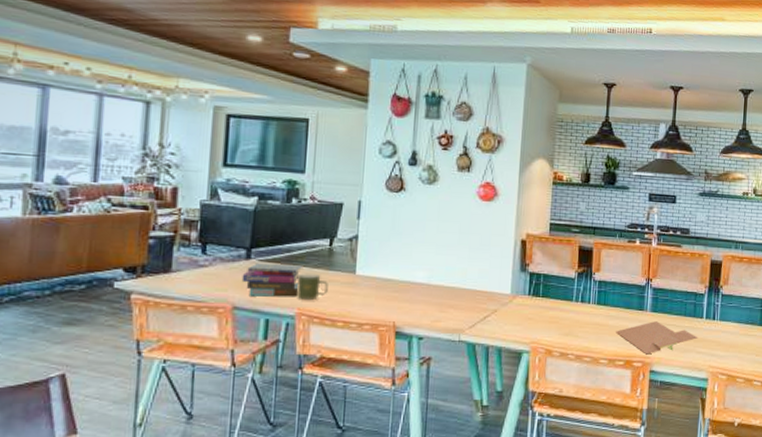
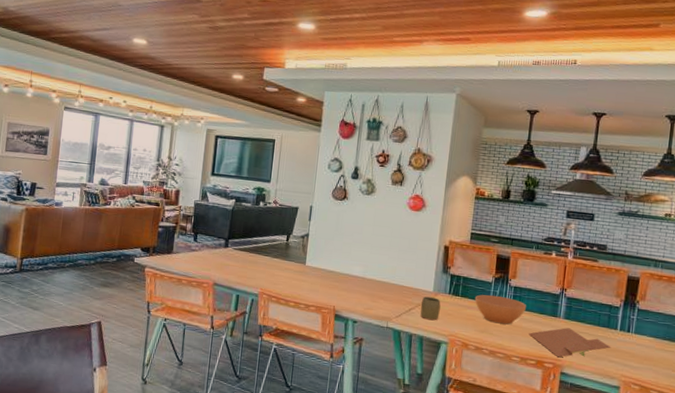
books: present [241,262,304,297] -> none [221,250,266,279]
mug: present [297,273,328,299] -> none [260,261,284,283]
mug: none [497,300,520,328] -> present [420,296,441,321]
bowl: none [557,292,613,324] -> present [474,294,527,325]

